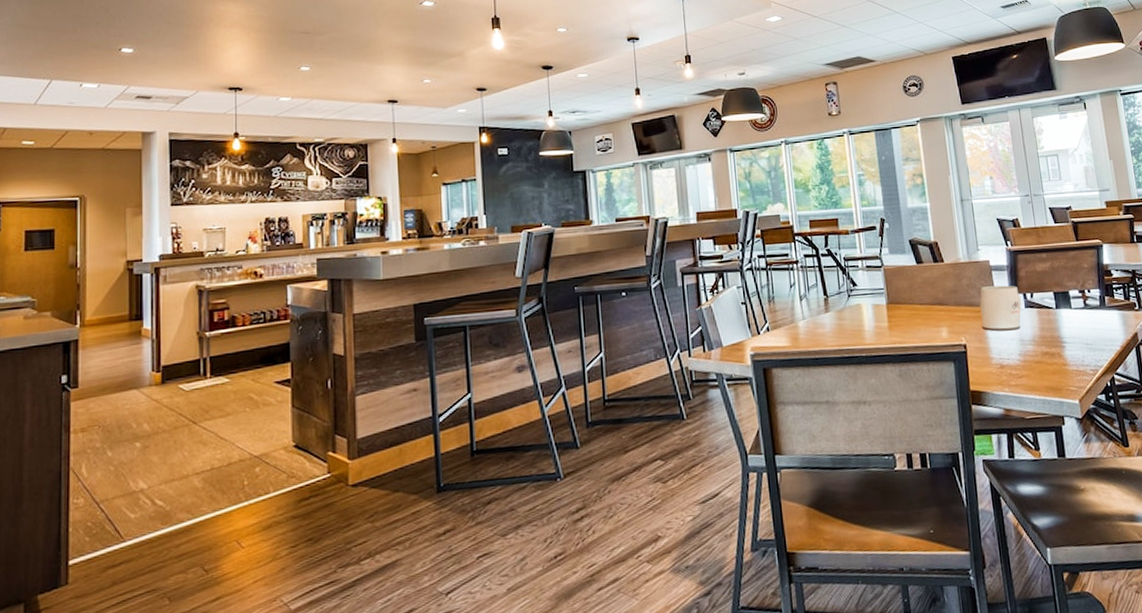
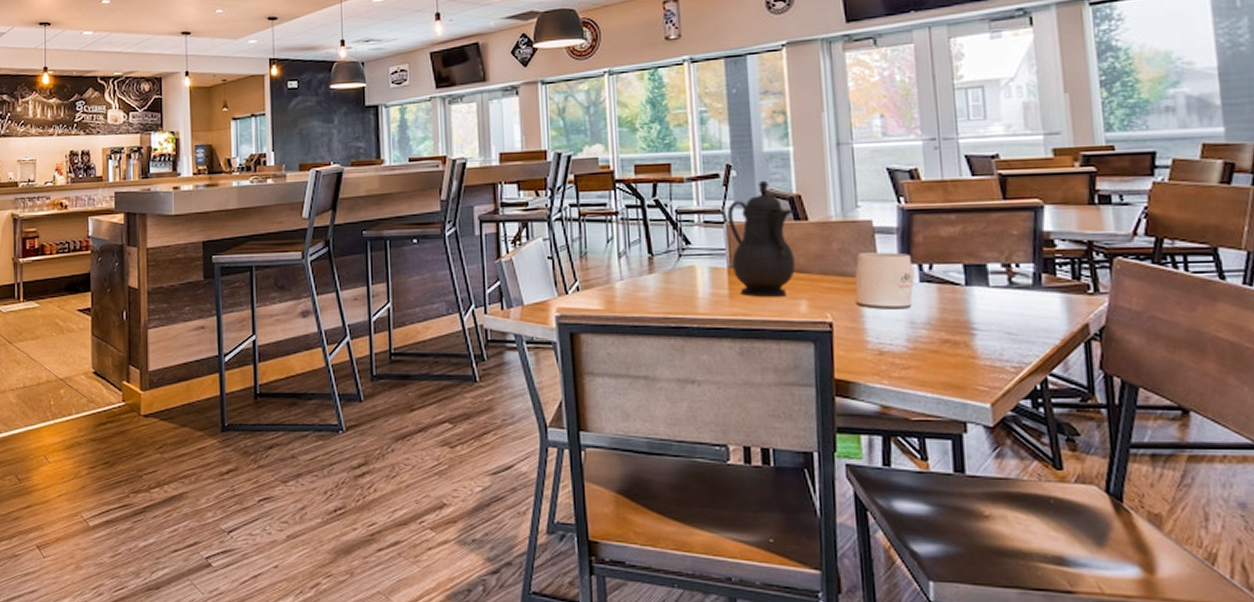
coffeepot: none [883,231,937,328] -> present [727,181,795,299]

